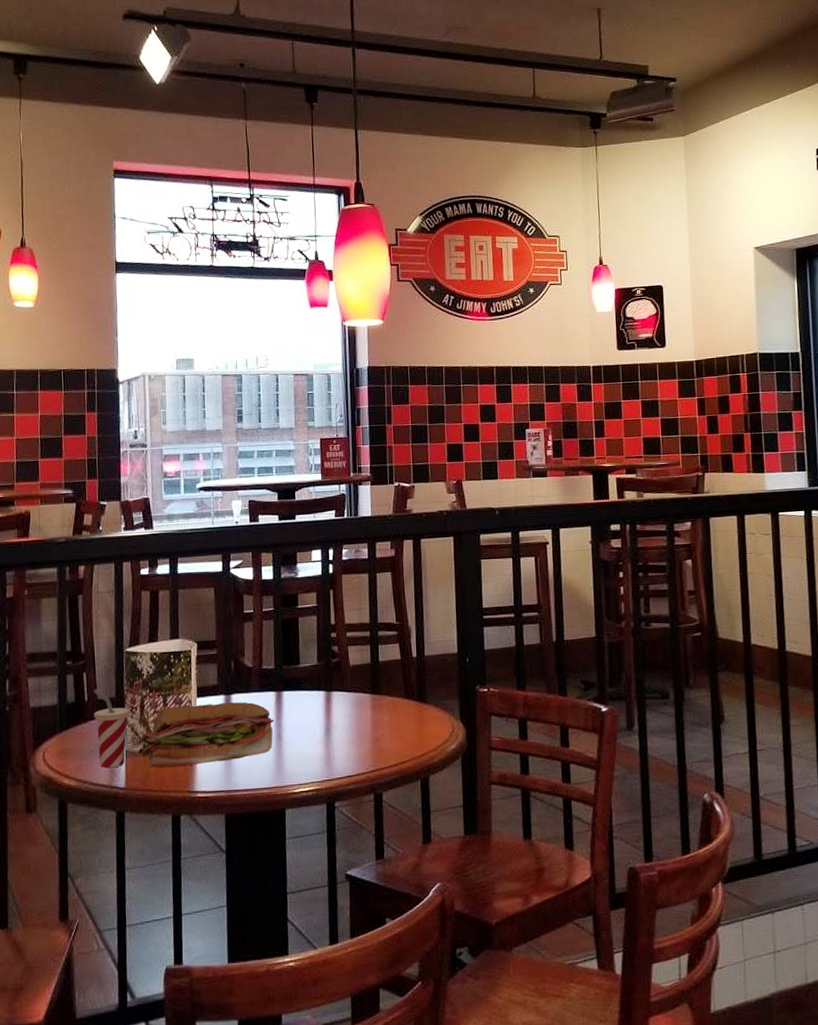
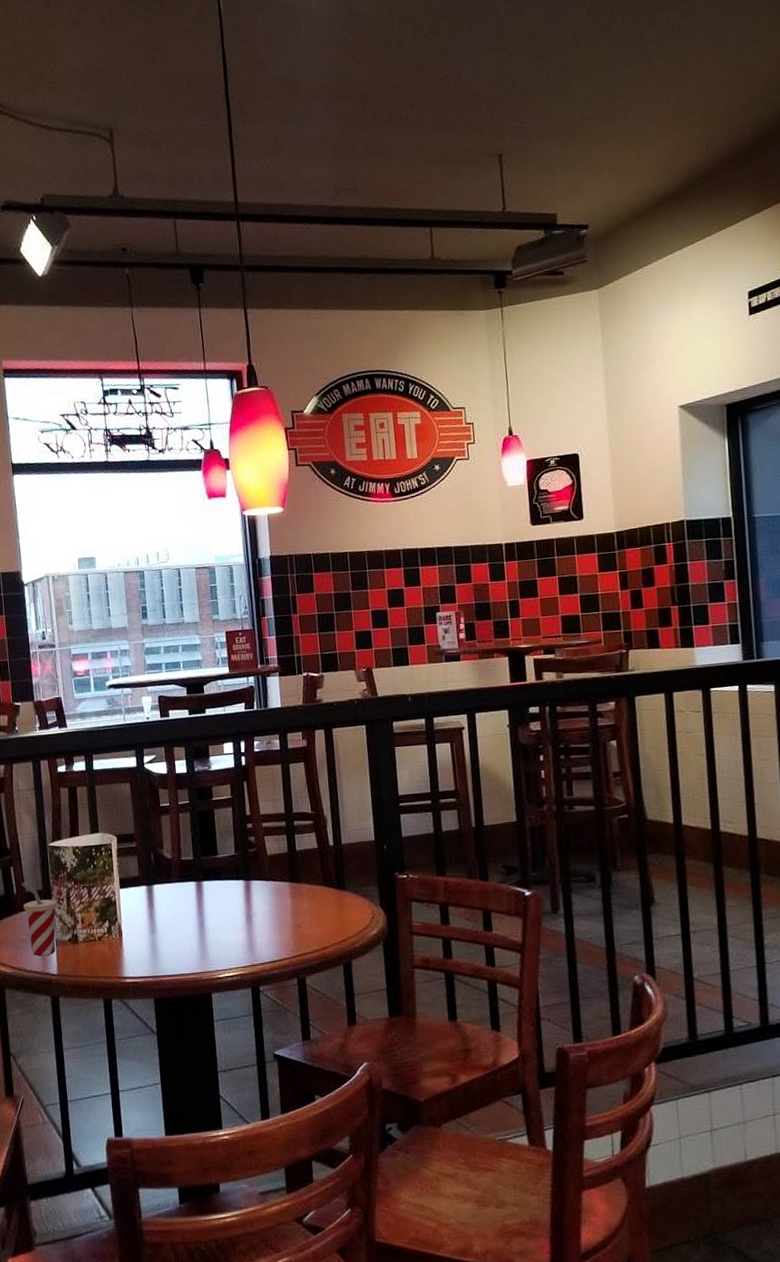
sandwich: present [138,702,274,768] -> none [66,892,196,956]

